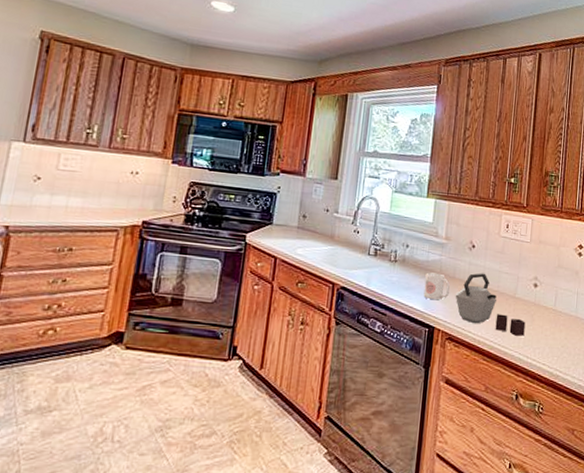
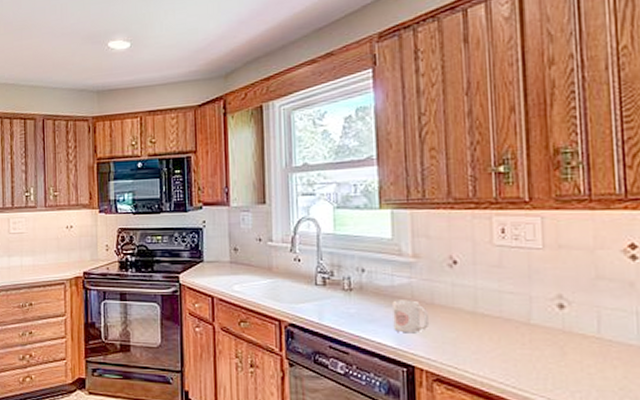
kettle: present [455,273,526,336] -> none [437,295,553,376]

